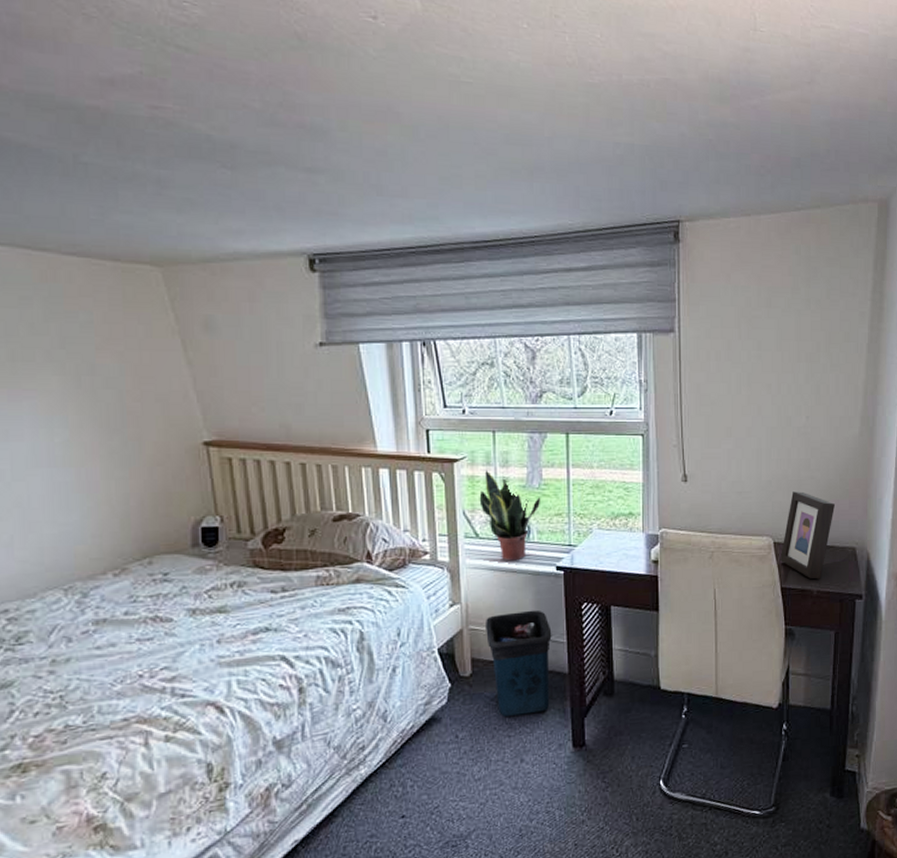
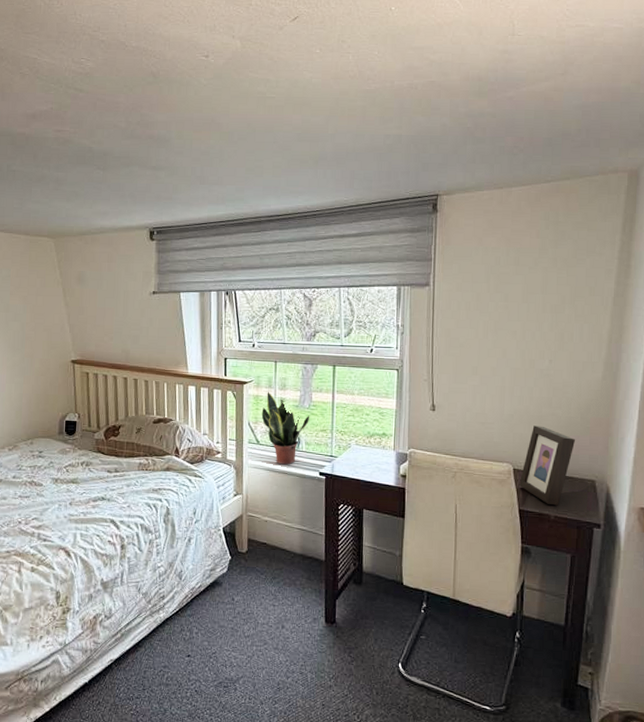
recycling bin: present [484,610,552,716] -> none [259,505,313,590]

